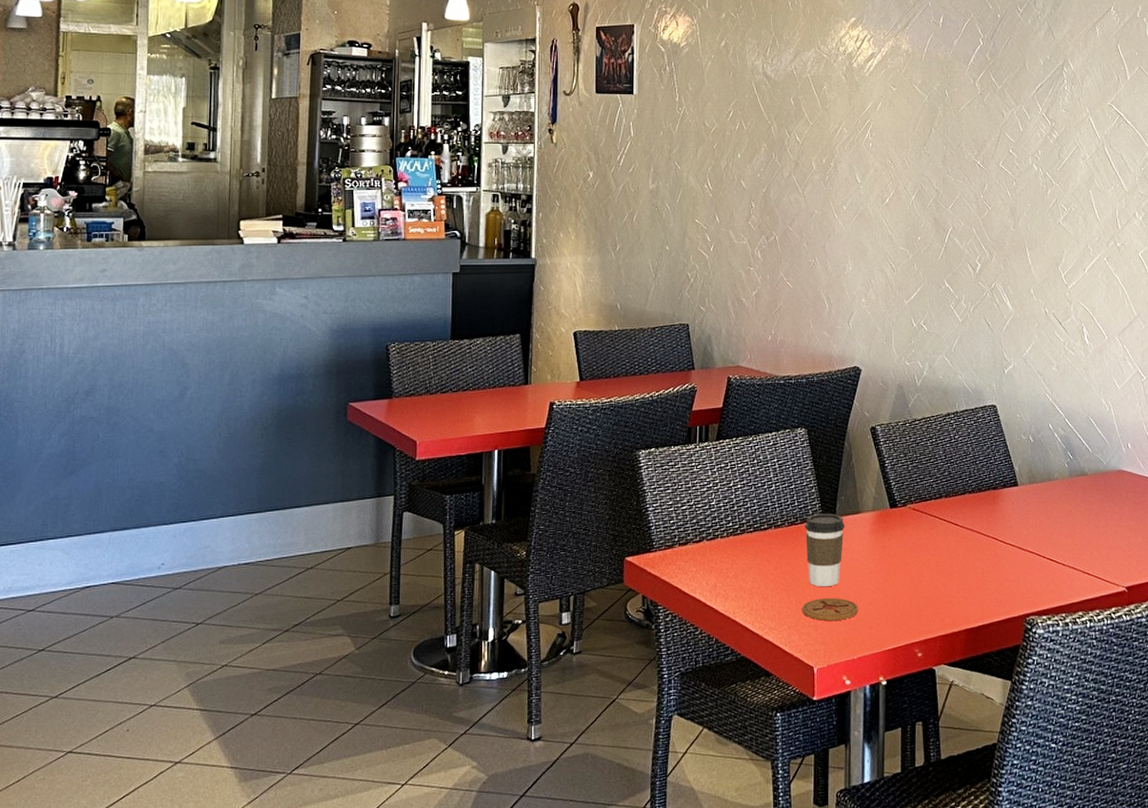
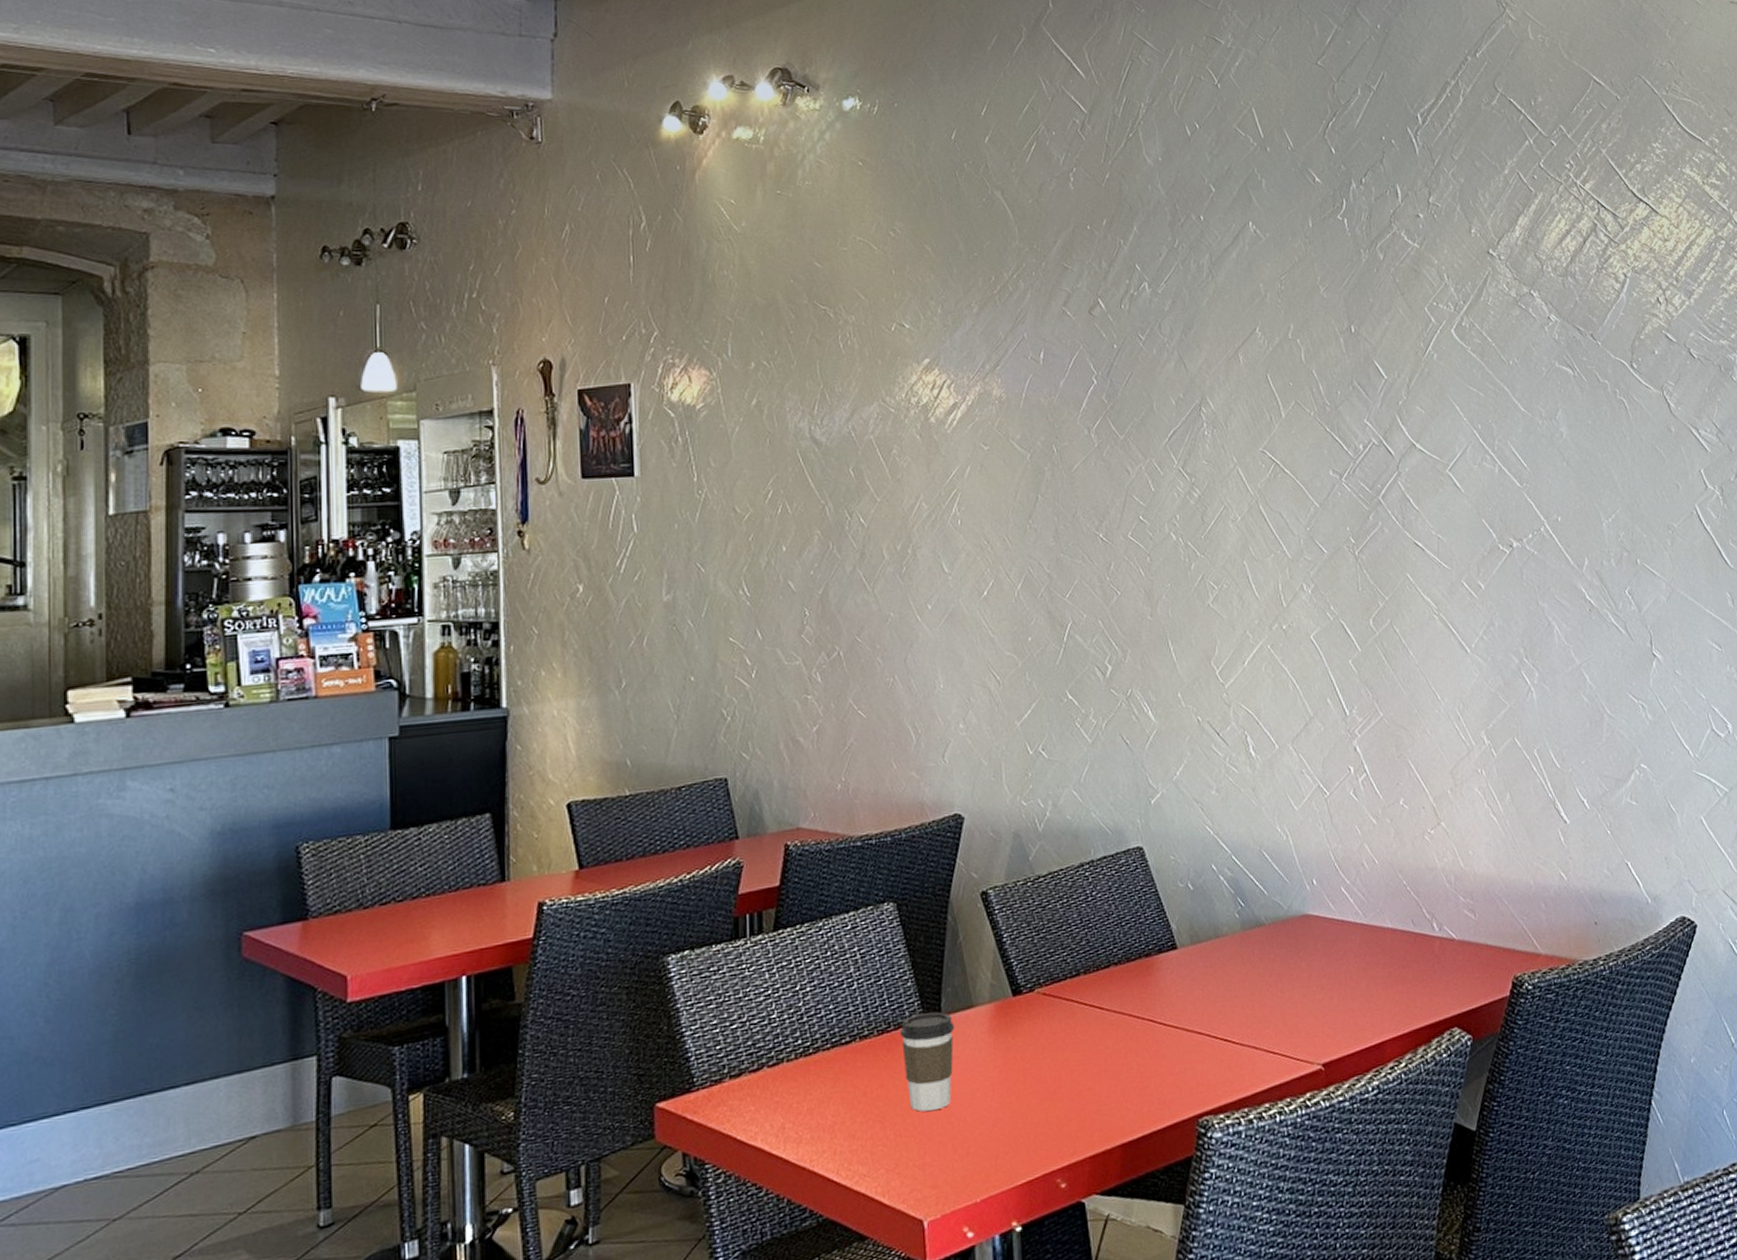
coaster: present [802,597,858,621] -> none [903,1123,979,1157]

